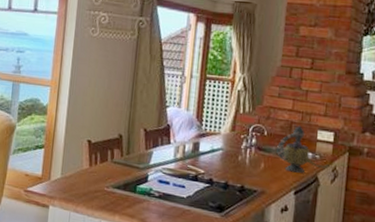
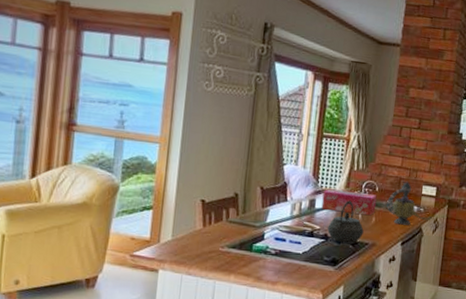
tissue box: none [206,132,266,162] -> present [321,189,377,216]
kettle: none [212,144,252,190] -> present [327,200,364,243]

